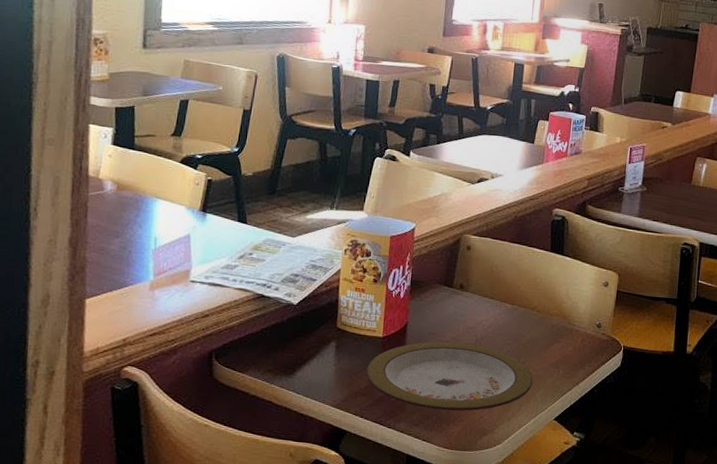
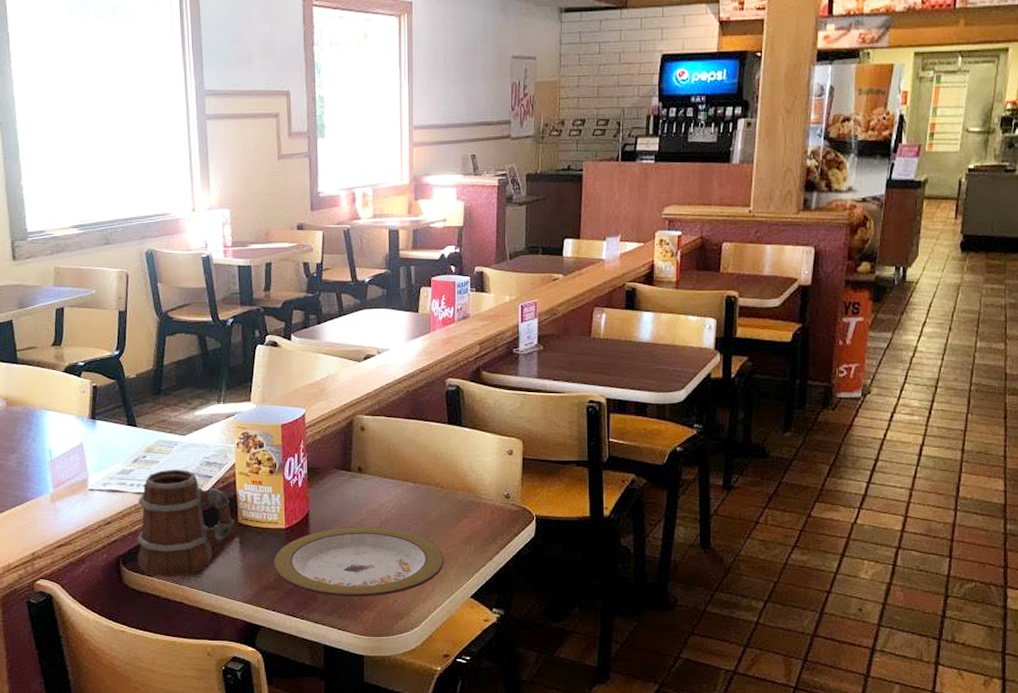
mug: none [230,268,333,376] -> present [137,469,234,577]

